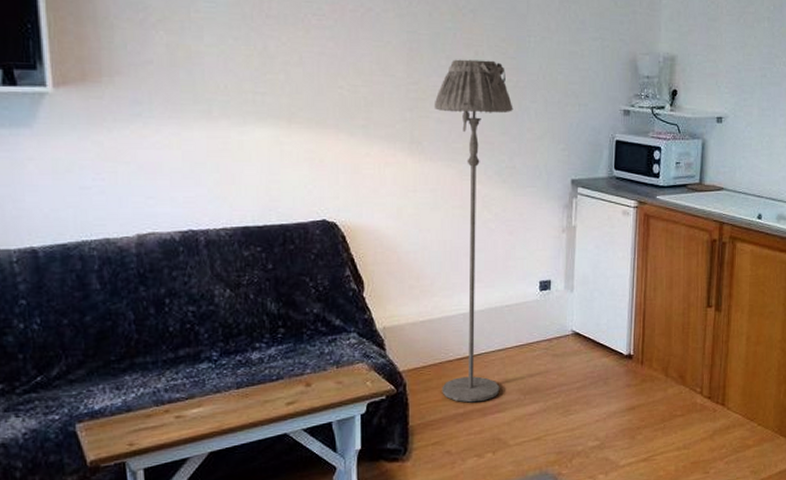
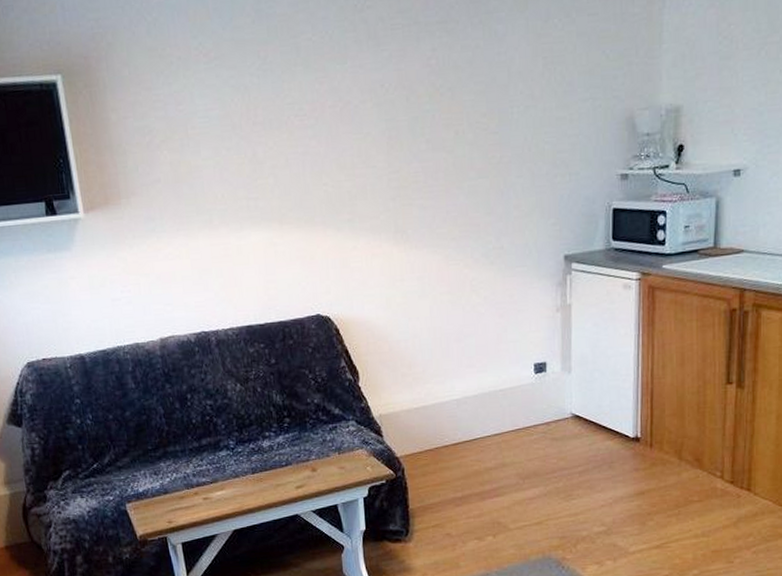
floor lamp: present [434,59,513,403] -> none [416,138,498,487]

